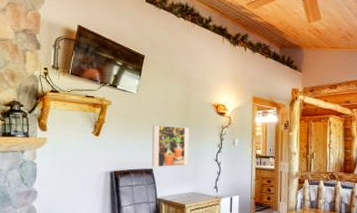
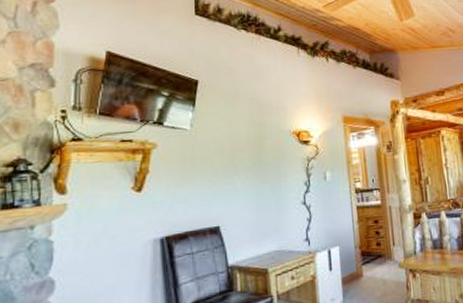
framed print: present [152,125,189,168] -> none [216,165,268,225]

